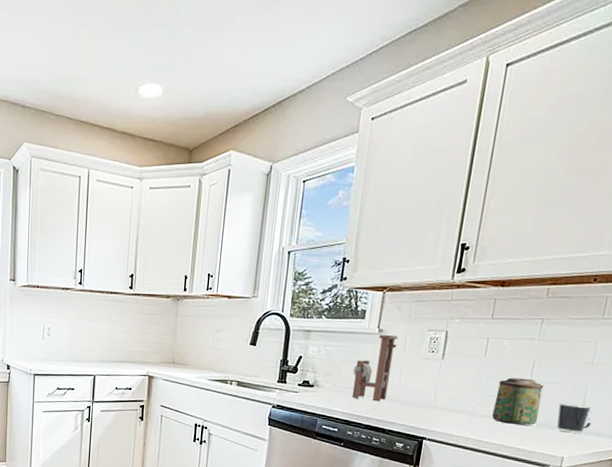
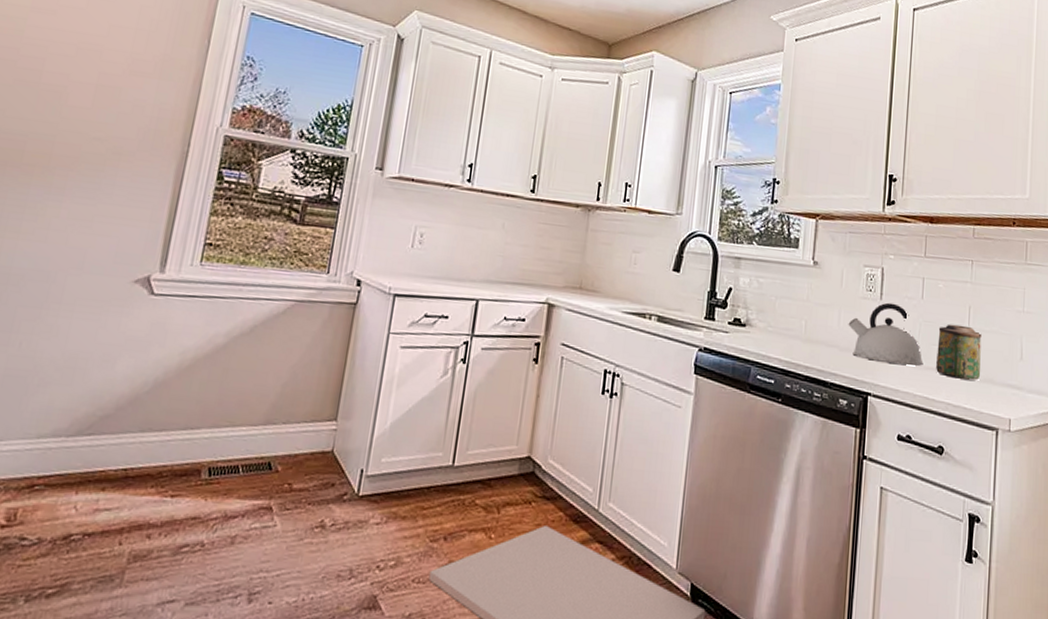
paper towel holder: present [352,335,397,402] -> none [788,268,834,348]
kettle: none [408,361,480,415] -> present [848,302,923,367]
mug: present [556,403,592,434] -> none [998,355,1031,391]

